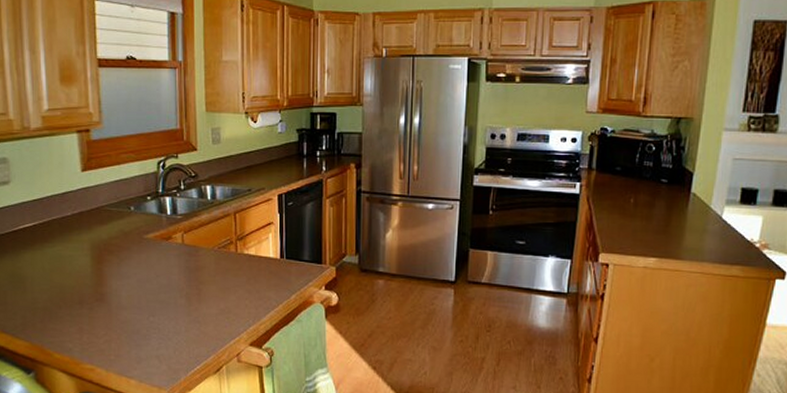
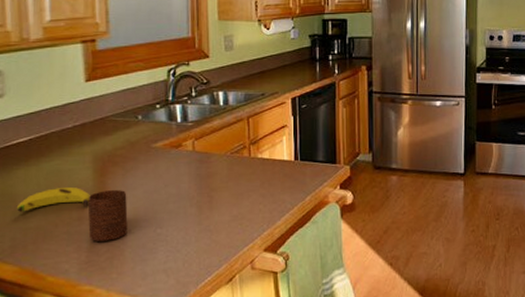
banana: none [25,272,89,293] -> present [16,187,91,212]
cup: none [87,277,123,325] -> present [87,190,128,241]

